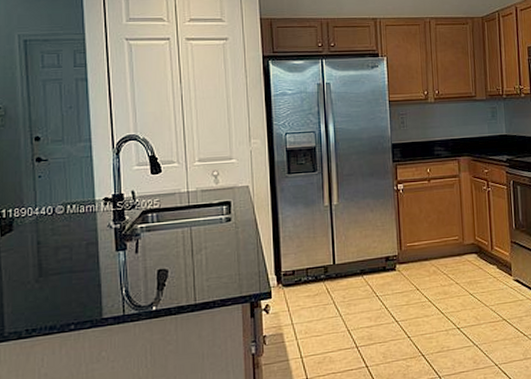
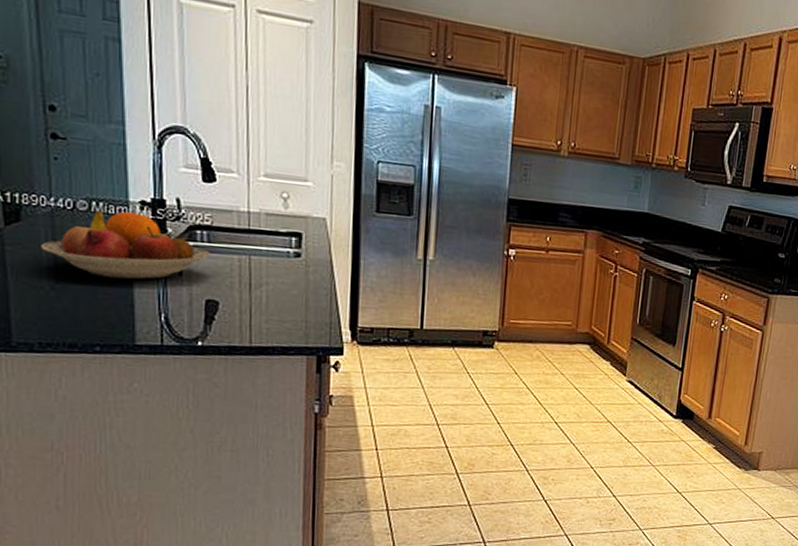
fruit bowl: none [28,208,159,266] -> present [41,210,210,280]

